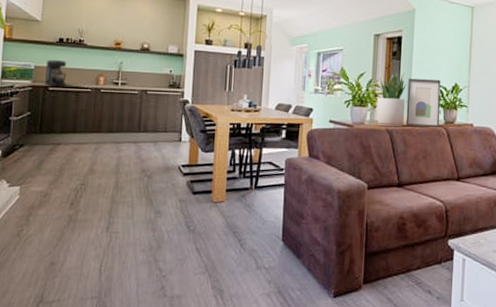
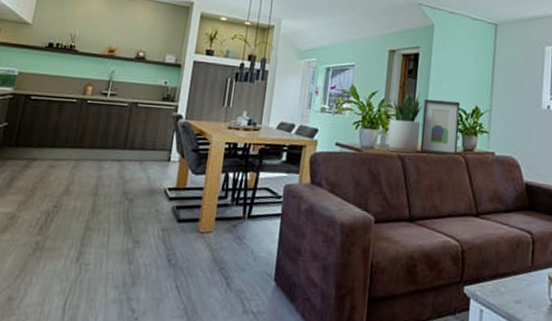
coffee maker: present [44,59,67,87] -> none [26,65,54,96]

